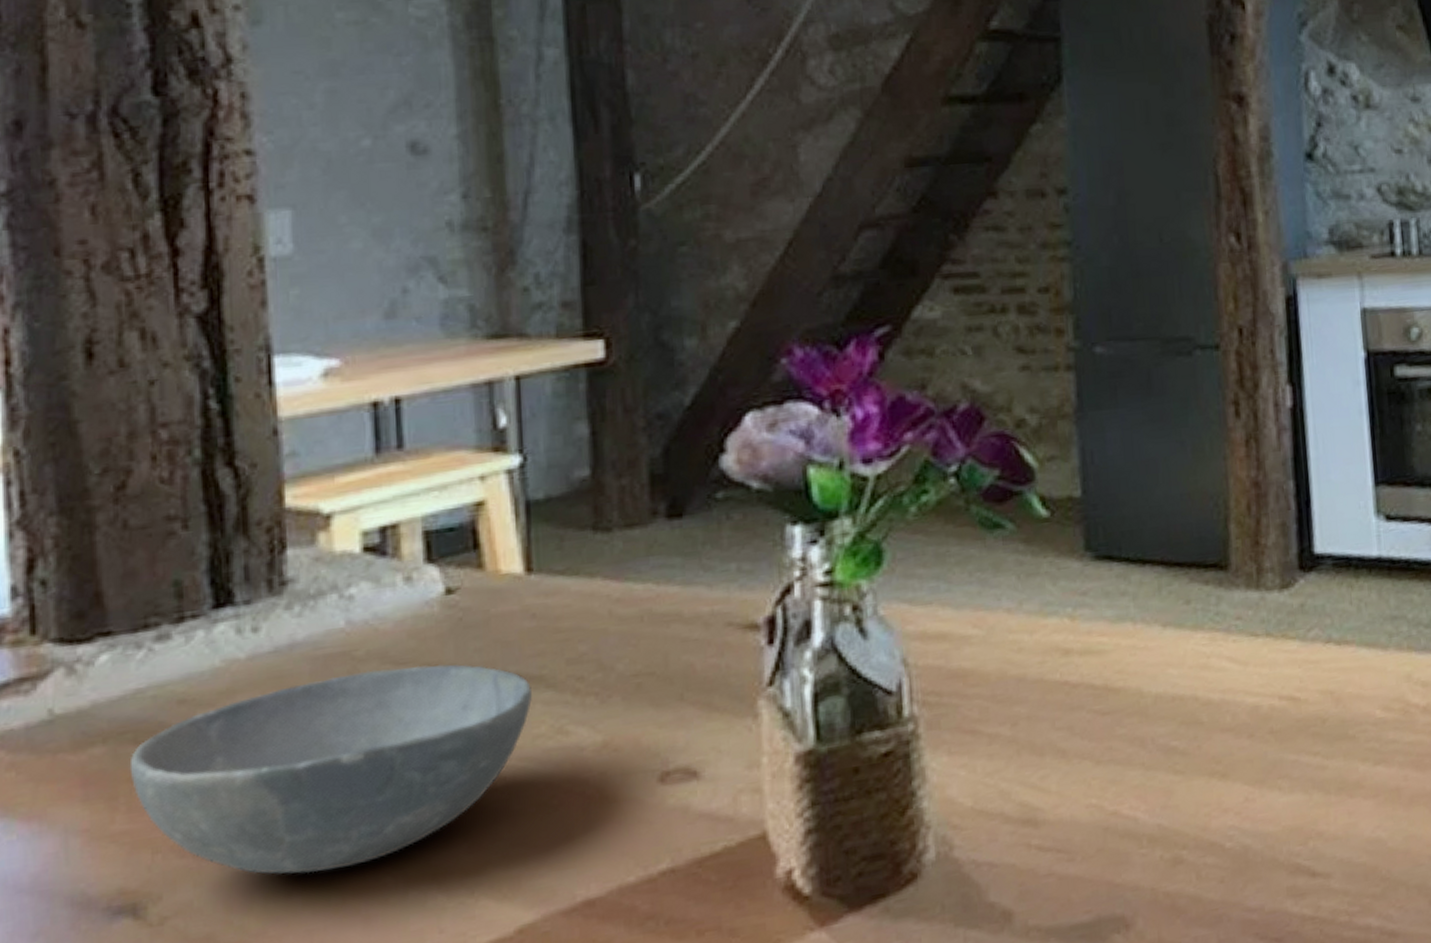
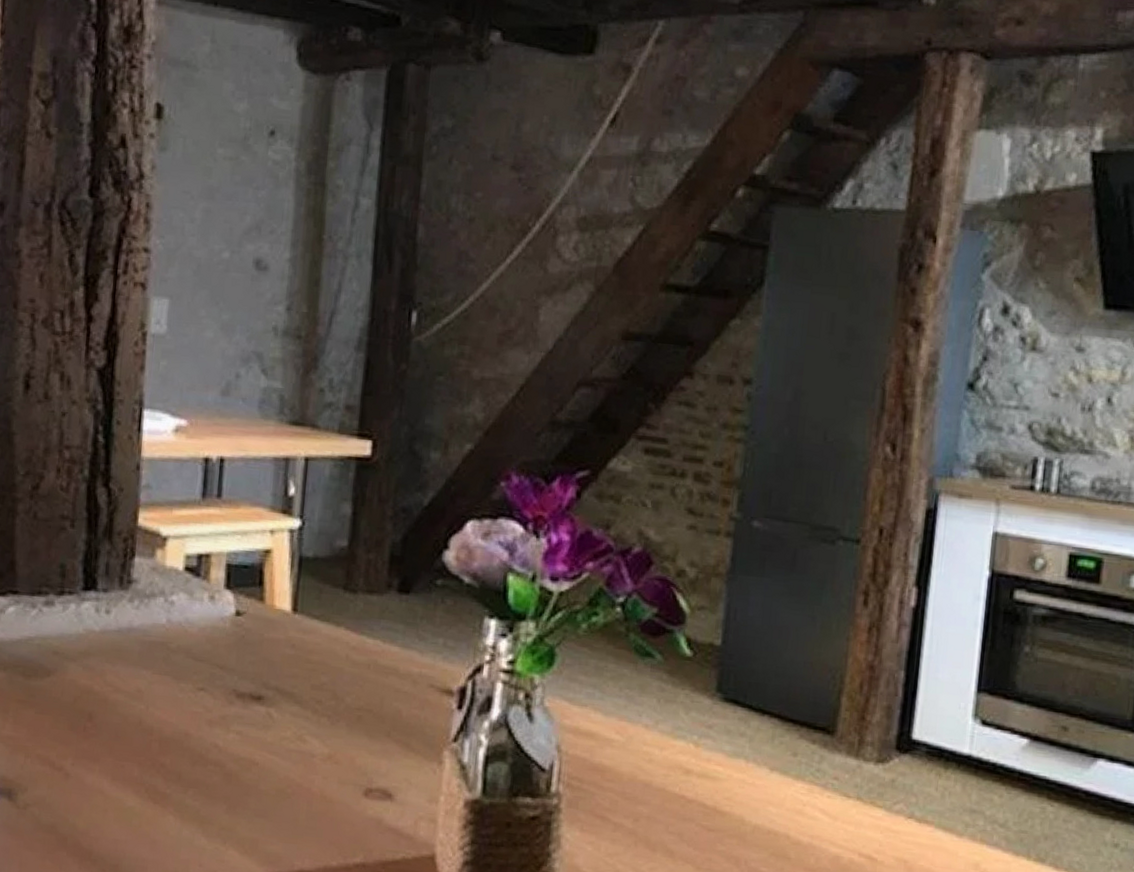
bowl: present [129,664,532,874] -> none [18,659,285,801]

